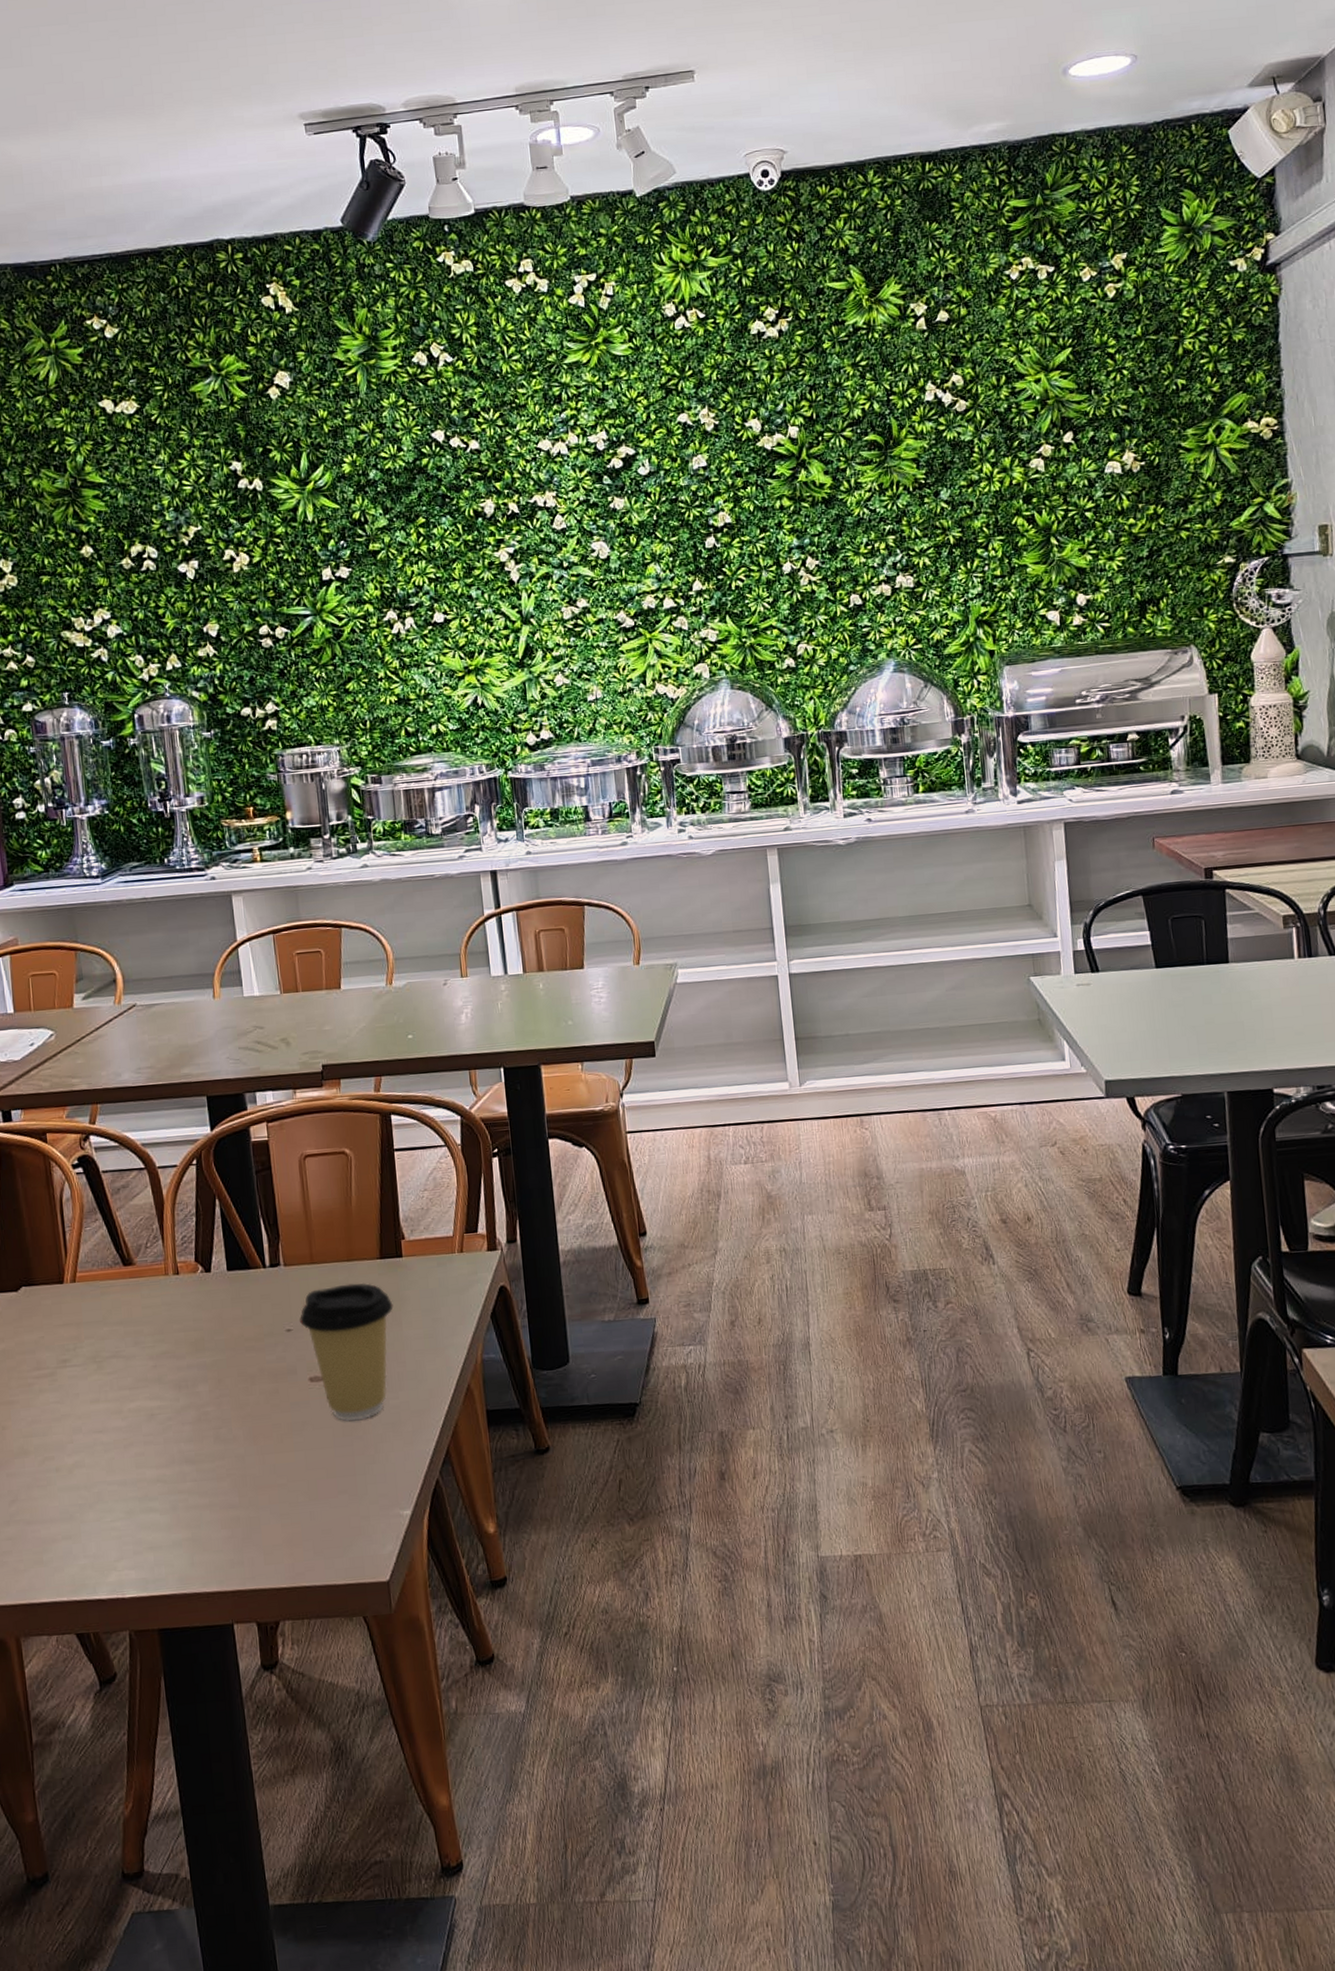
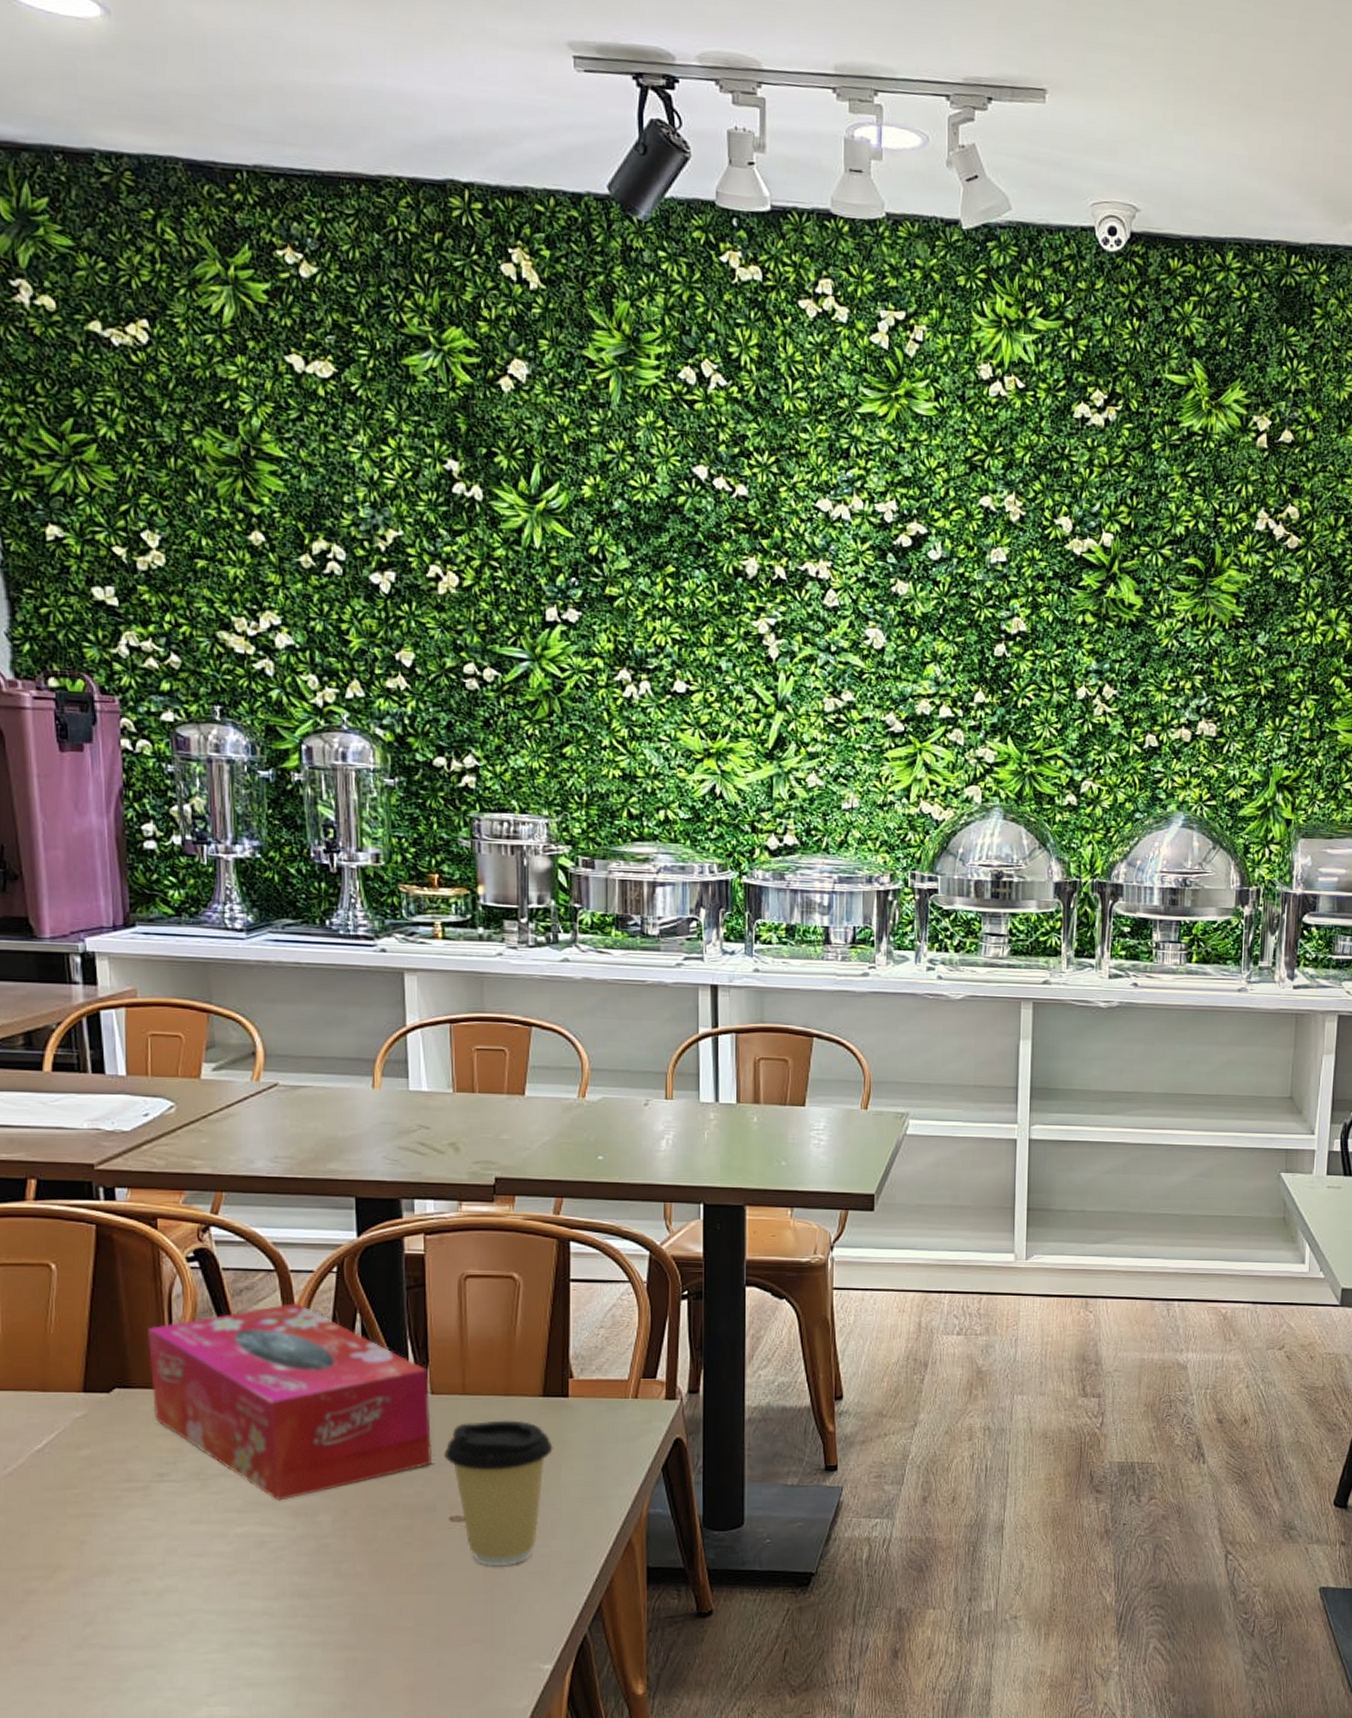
tissue box: none [44,1195,290,1376] -> present [146,1303,433,1501]

